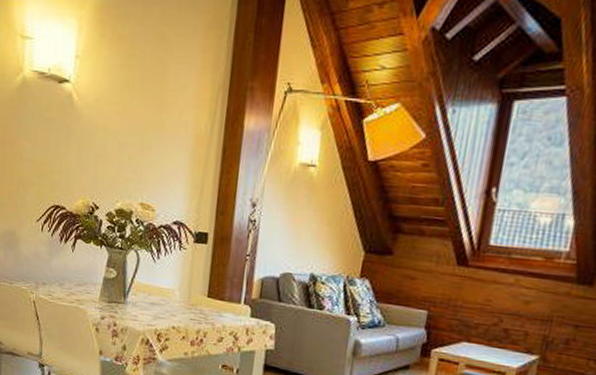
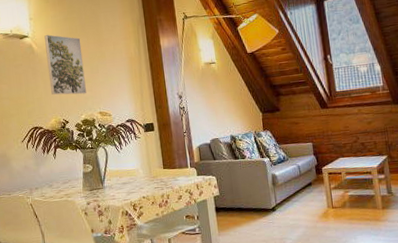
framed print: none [84,83,137,175] -> present [44,34,87,95]

